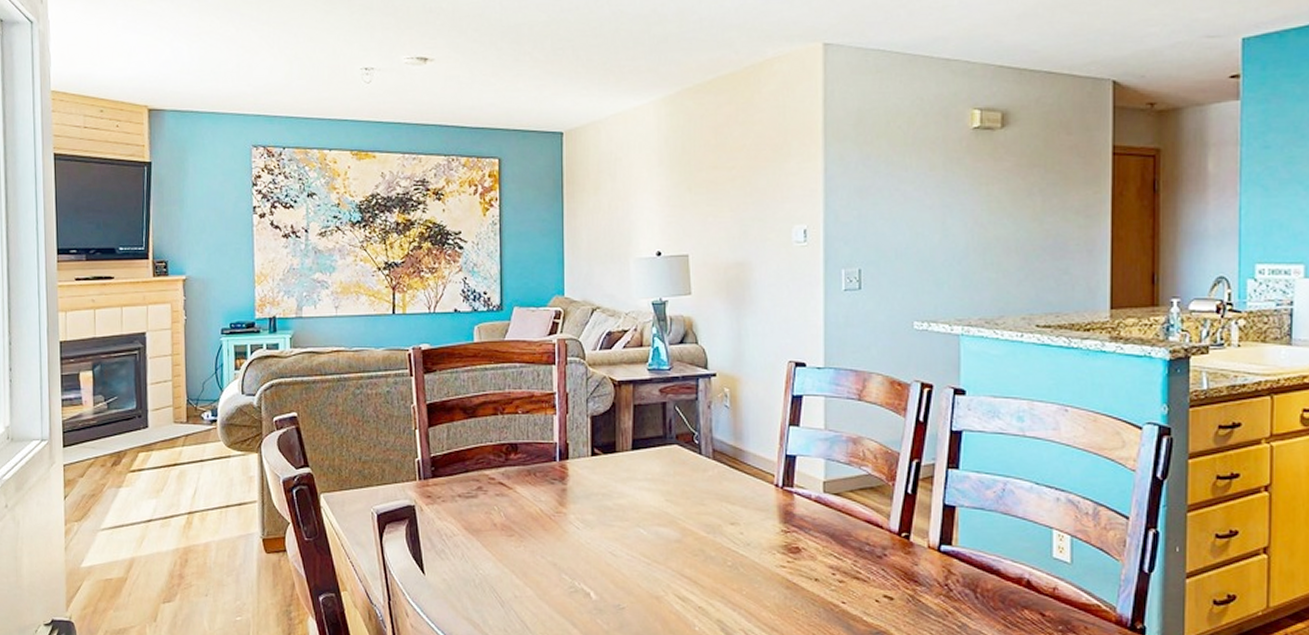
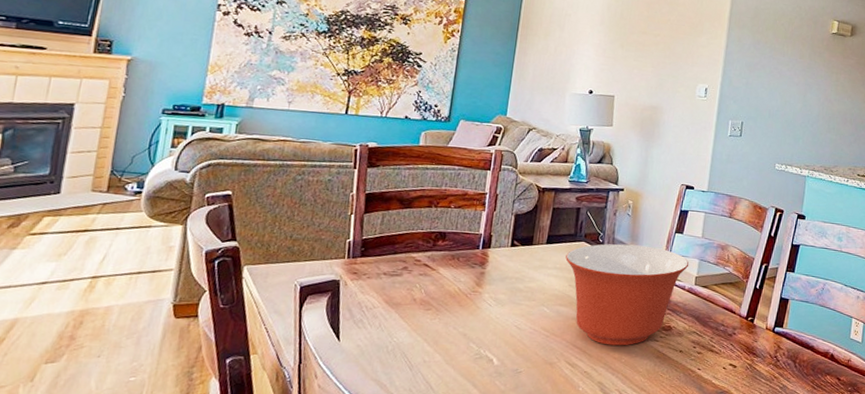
mixing bowl: none [657,444,813,574] -> present [565,243,690,346]

